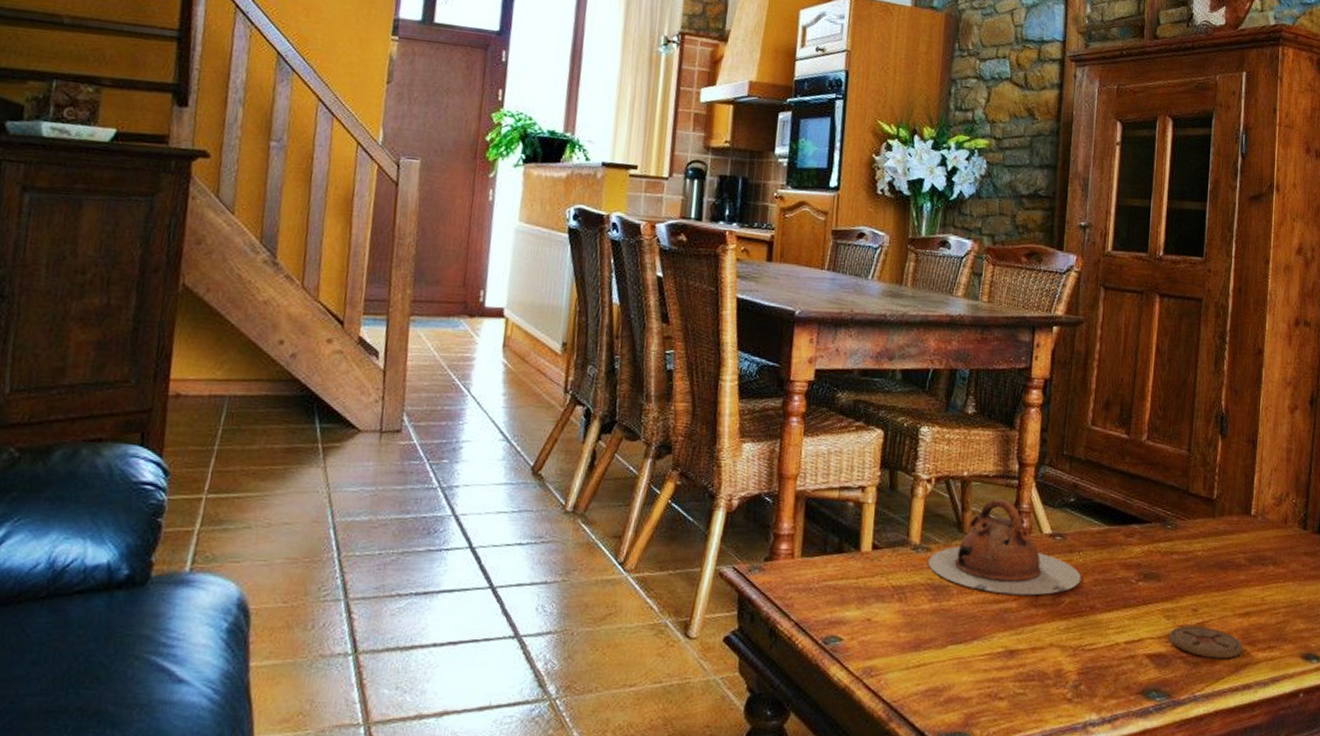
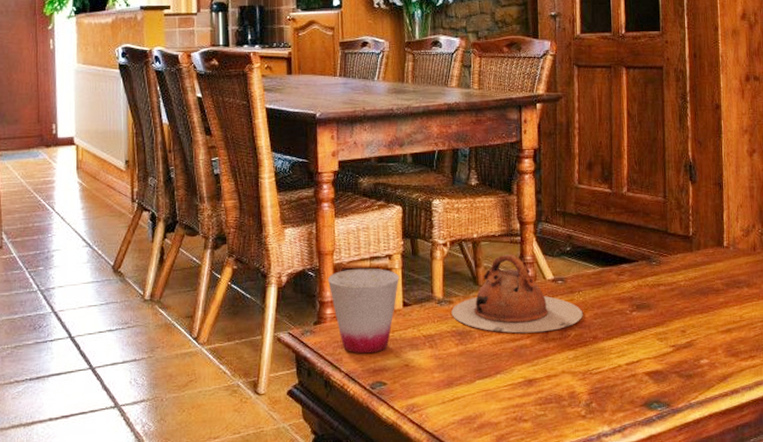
cup: none [787,498,872,602] -> present [328,268,399,354]
coaster: present [1168,626,1244,659] -> none [663,344,729,371]

